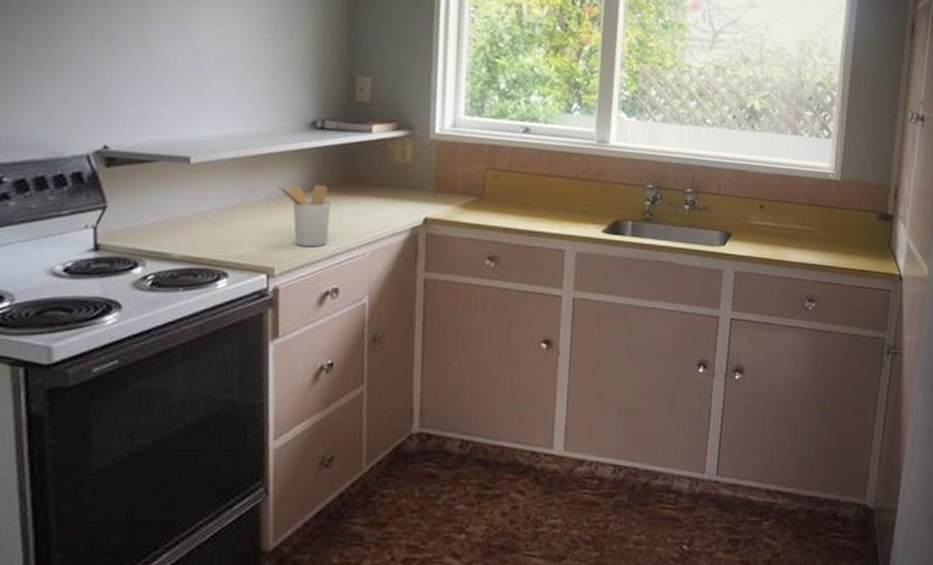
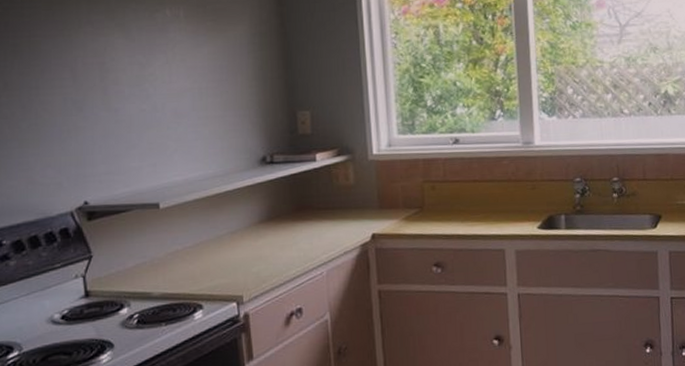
utensil holder: present [278,184,331,247] -> none [238,214,288,273]

